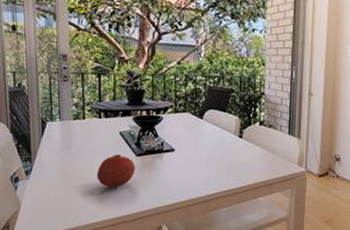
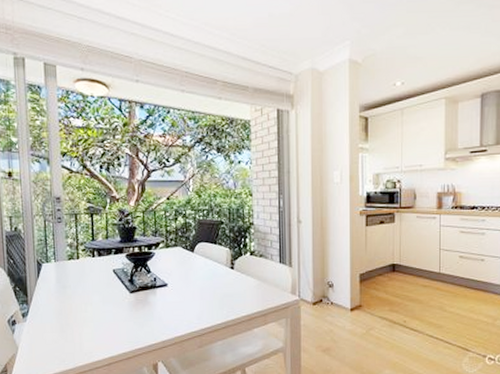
fruit: present [96,154,135,188] -> none [91,292,129,326]

